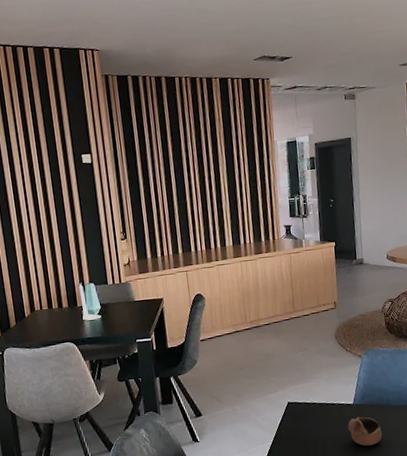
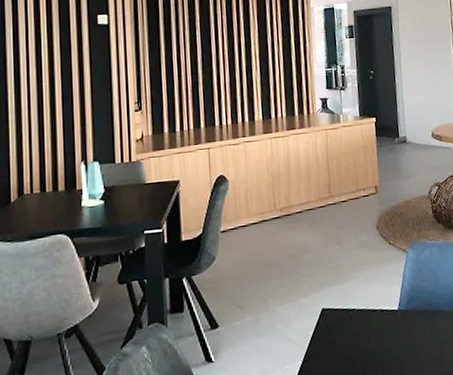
cup: present [347,416,382,446] -> none [392,326,433,364]

